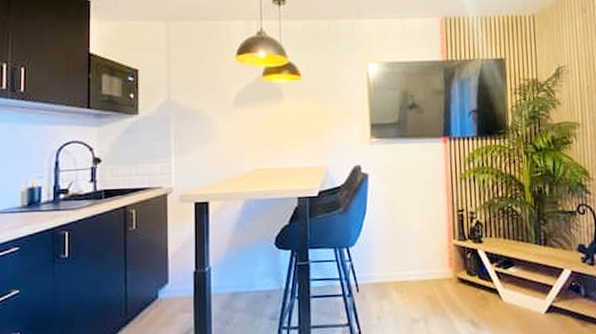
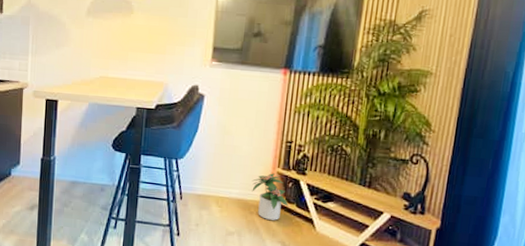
potted plant: none [429,246,471,298] -> present [251,173,289,221]

